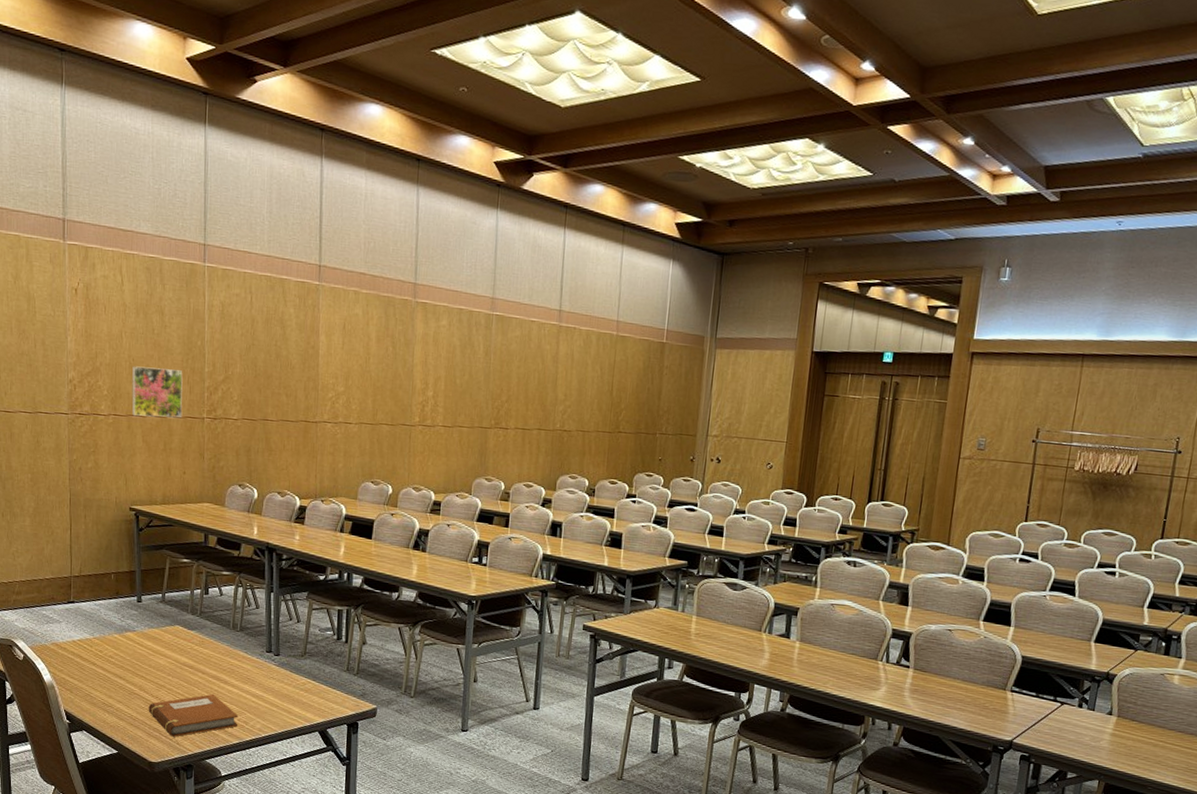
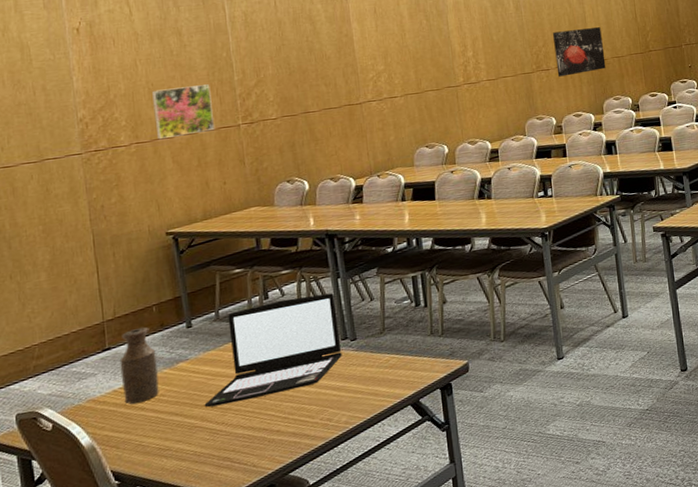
bottle: none [80,590,110,658] -> present [119,327,159,405]
laptop: none [143,598,266,686] -> present [204,293,342,408]
notebook: present [148,694,239,737] -> none [214,400,322,461]
wall art: none [515,388,571,442] -> present [552,27,606,77]

